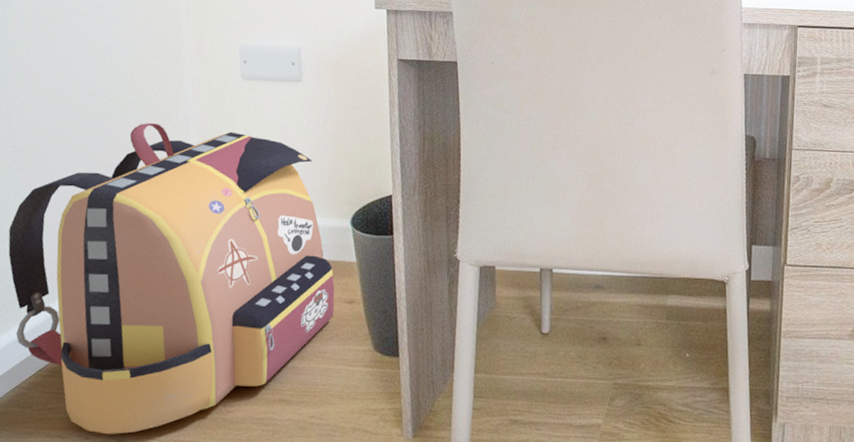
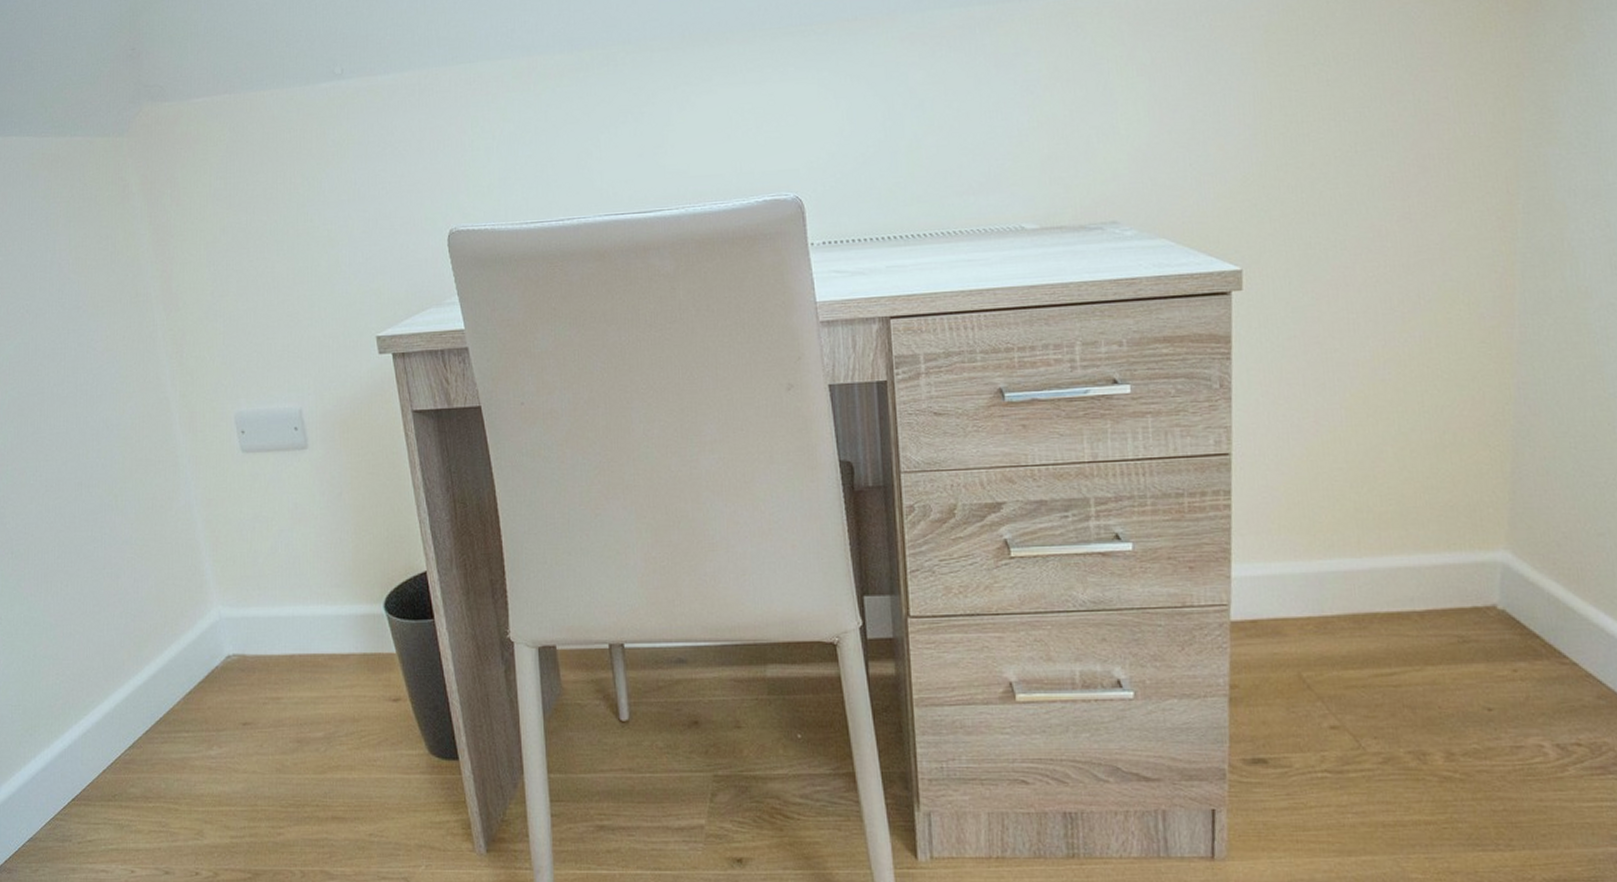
backpack: present [8,122,335,435] -> none [20,512,379,867]

